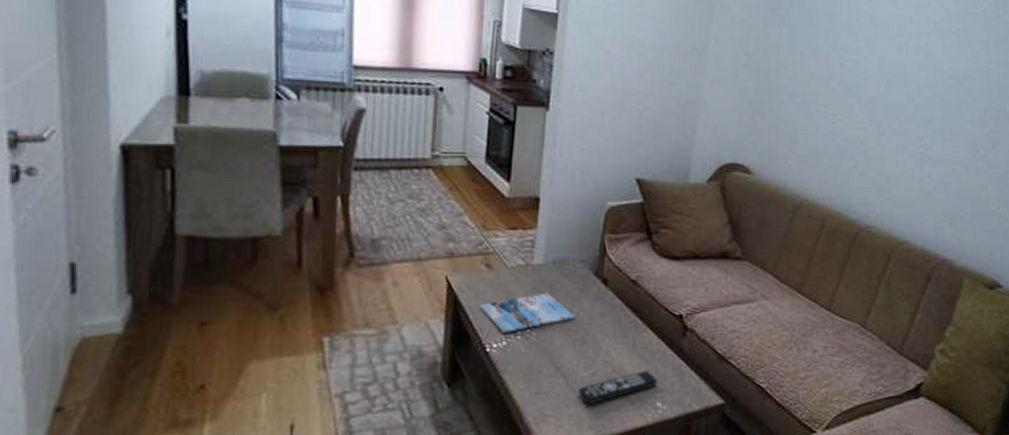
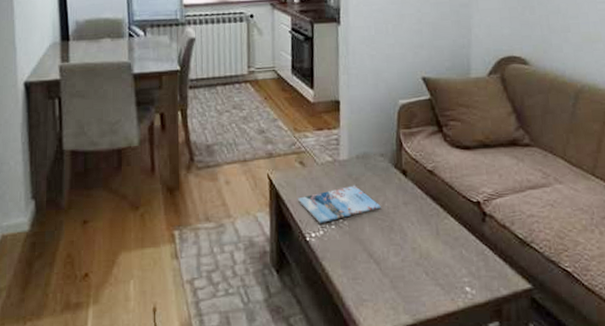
remote control: present [578,371,658,404] -> none [391,256,464,289]

